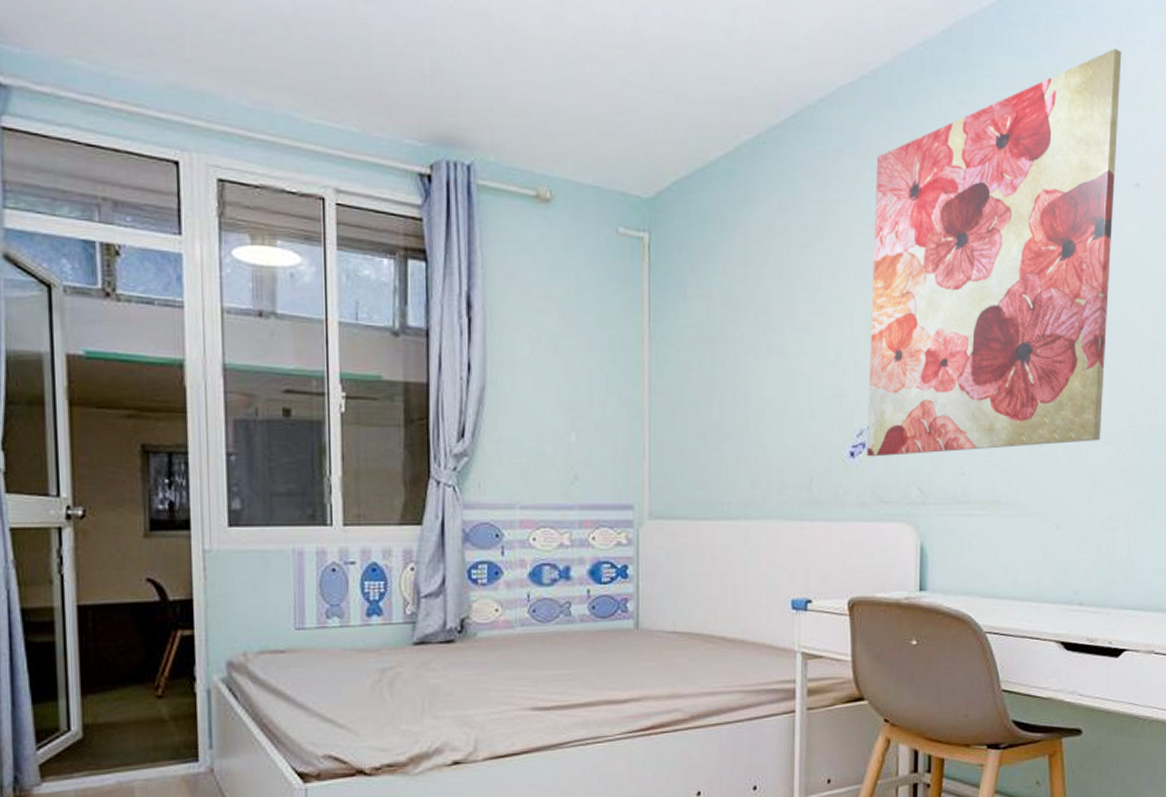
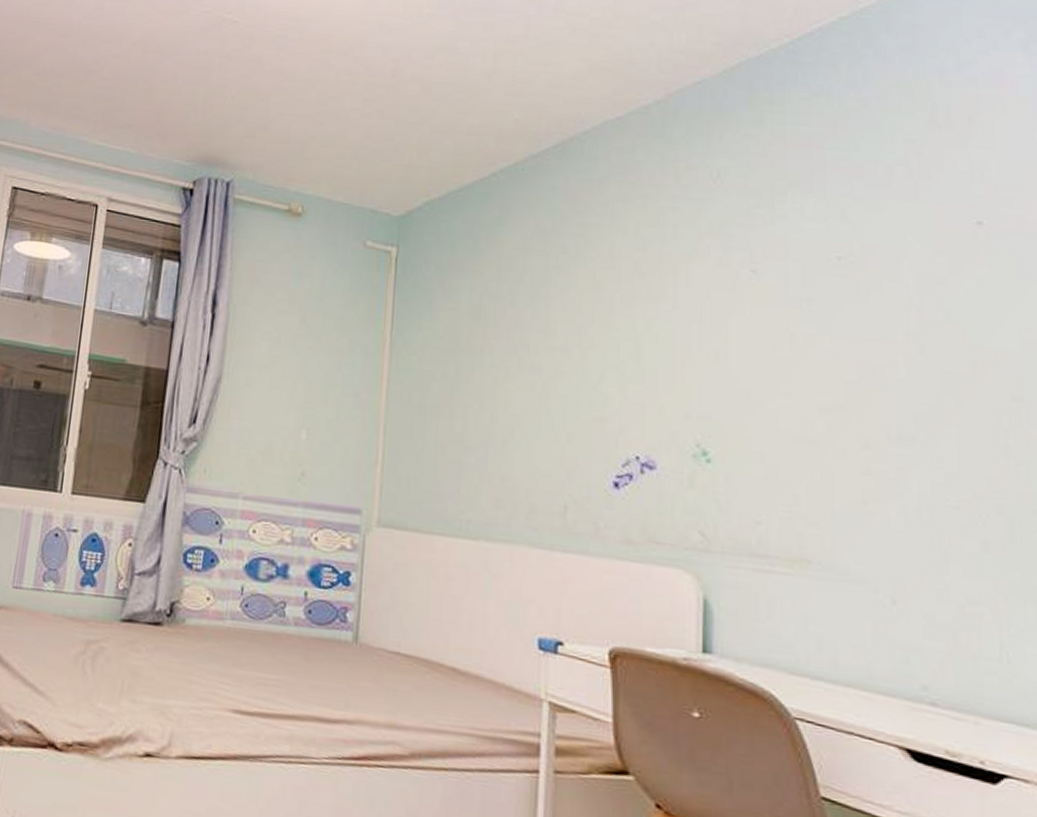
wall art: present [866,48,1122,457] -> none [634,85,950,505]

